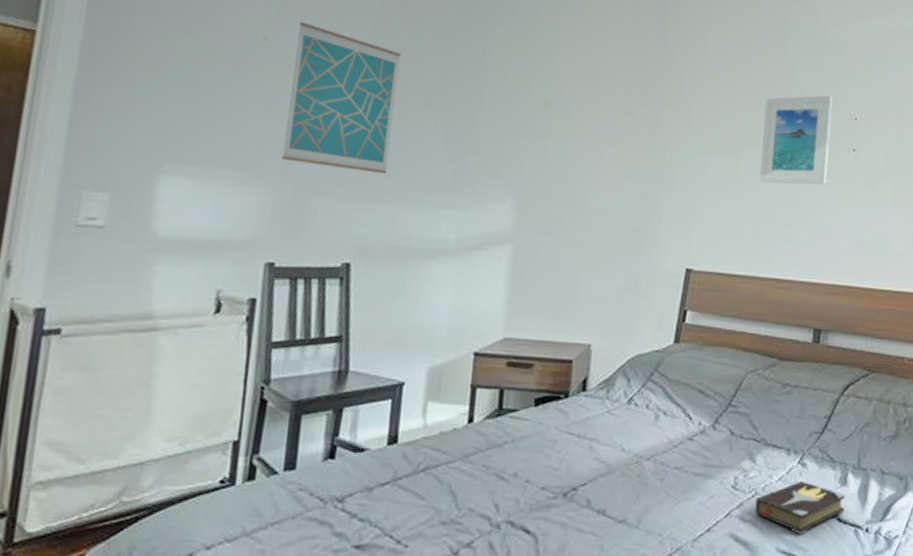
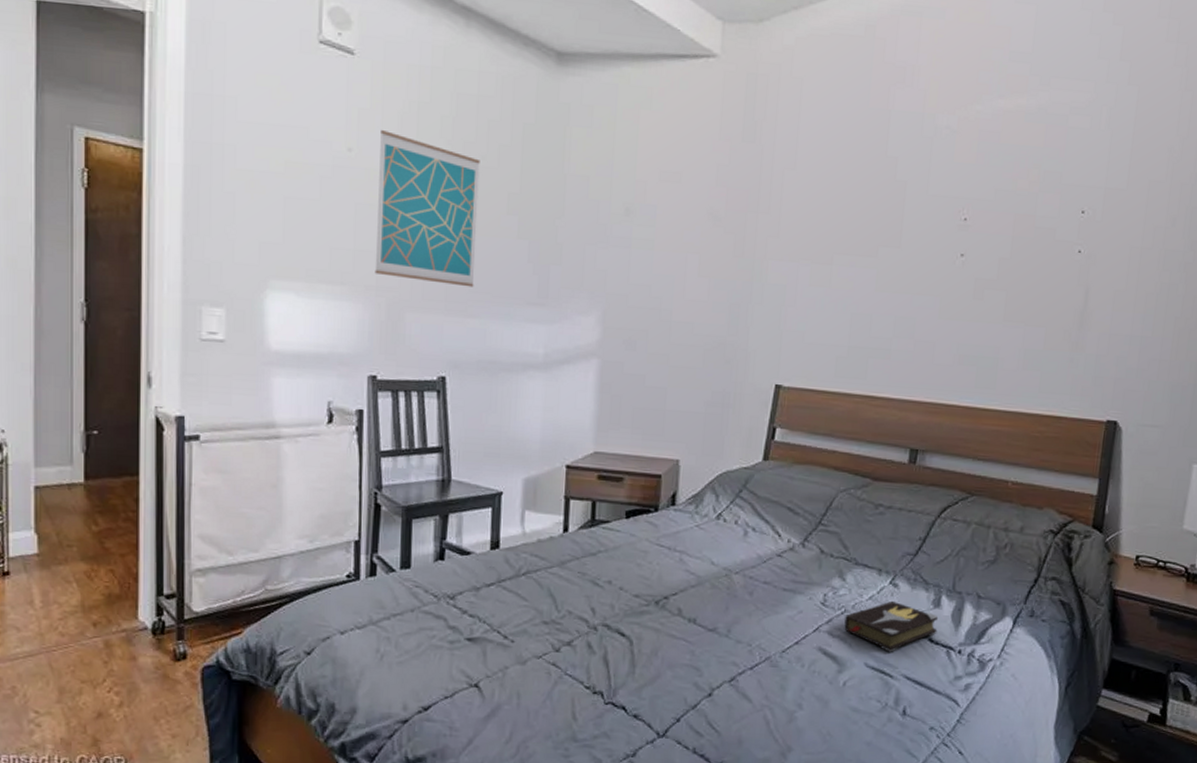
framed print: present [759,95,833,185] -> none [854,193,940,295]

